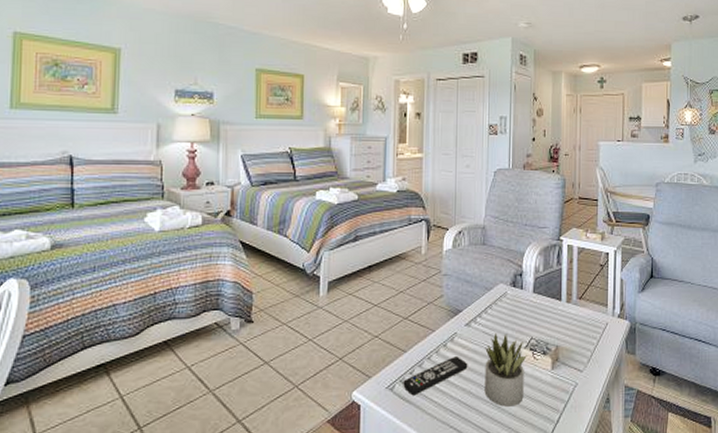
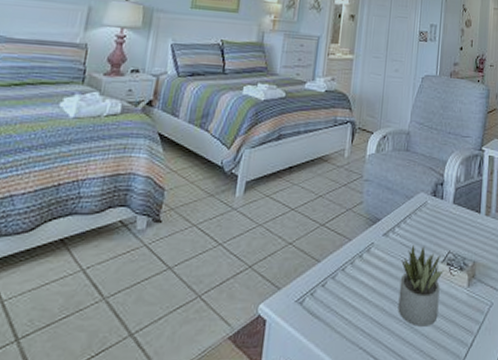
remote control: present [403,356,468,396] -> none [313,269,383,311]

